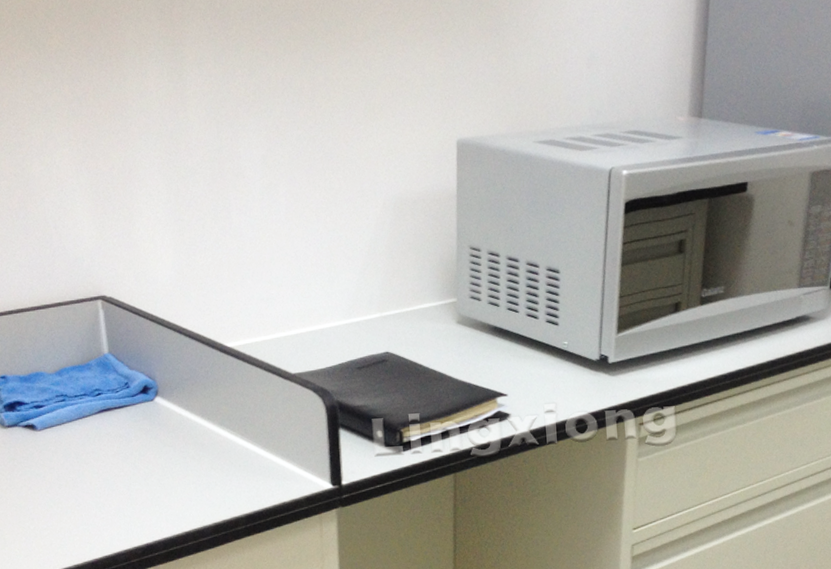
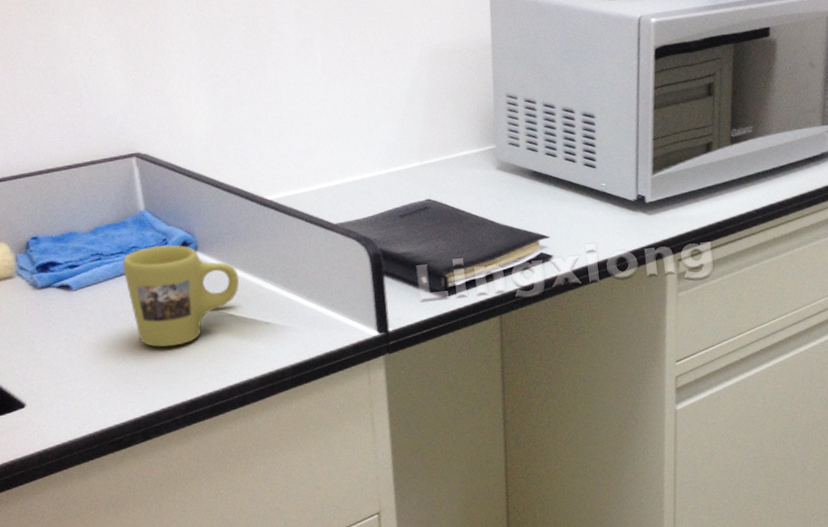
mug: none [85,389,198,491] -> present [122,245,240,347]

